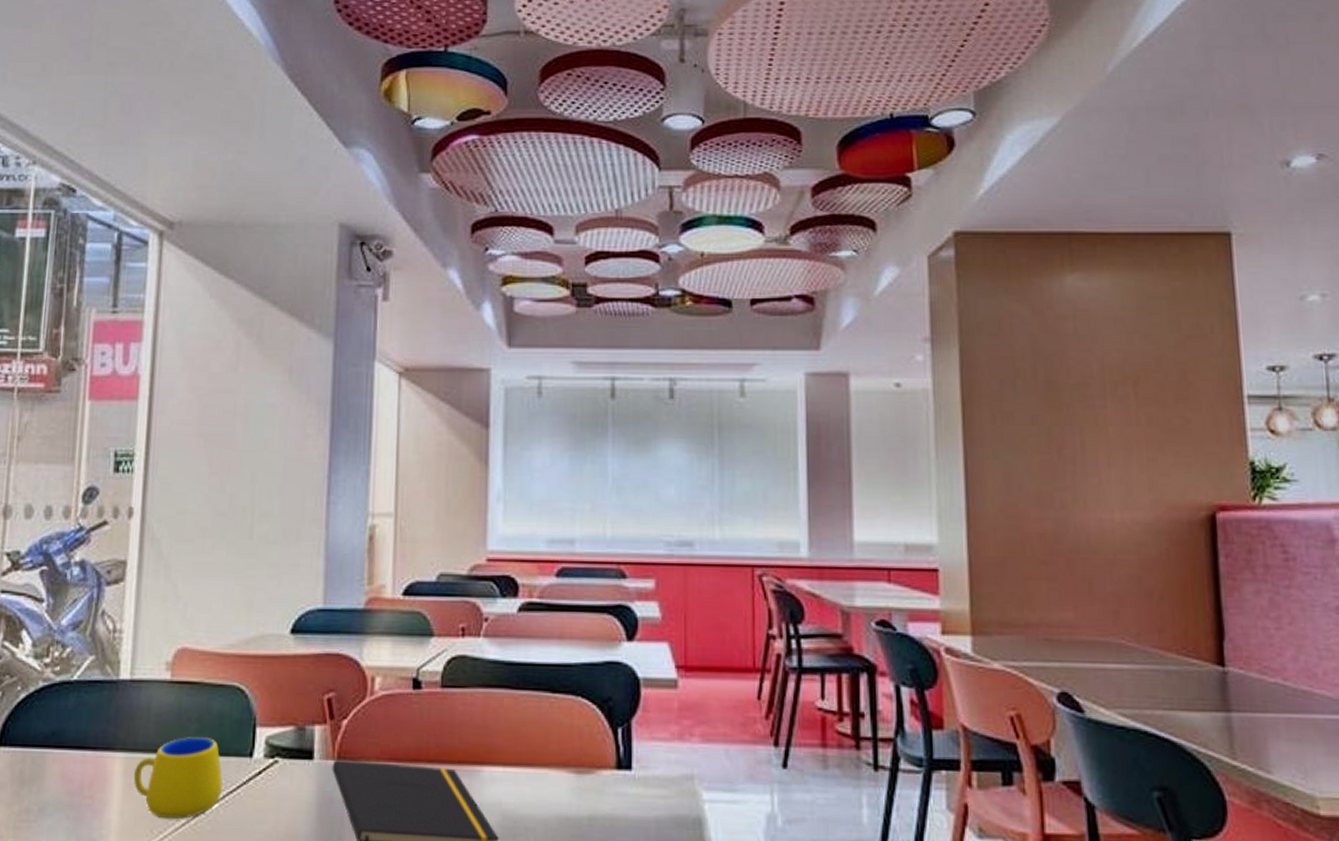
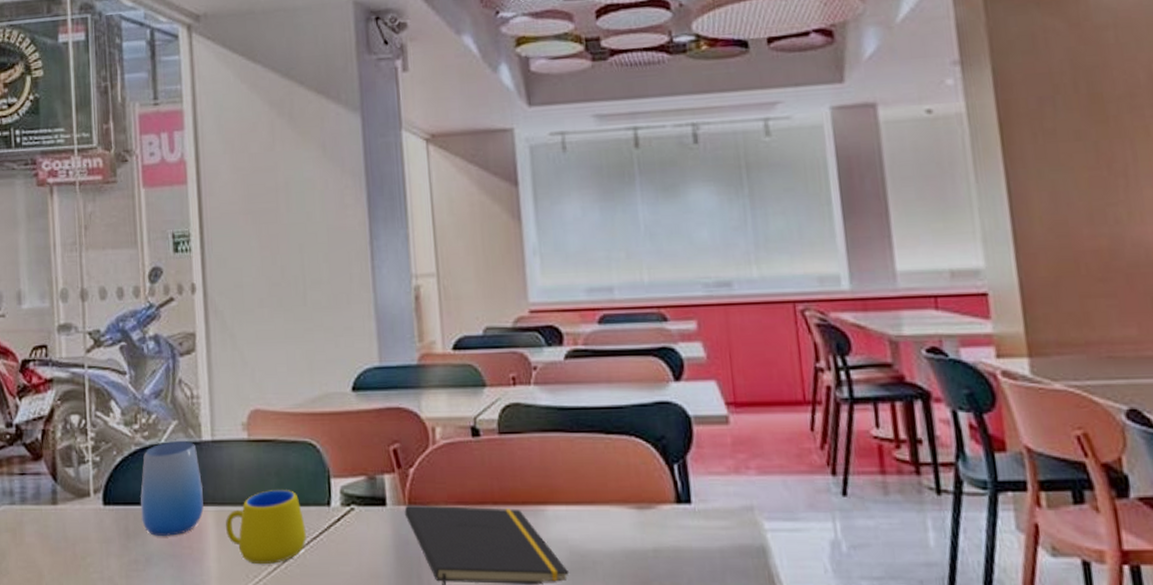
cup: none [39,678,114,784] -> present [140,441,204,536]

